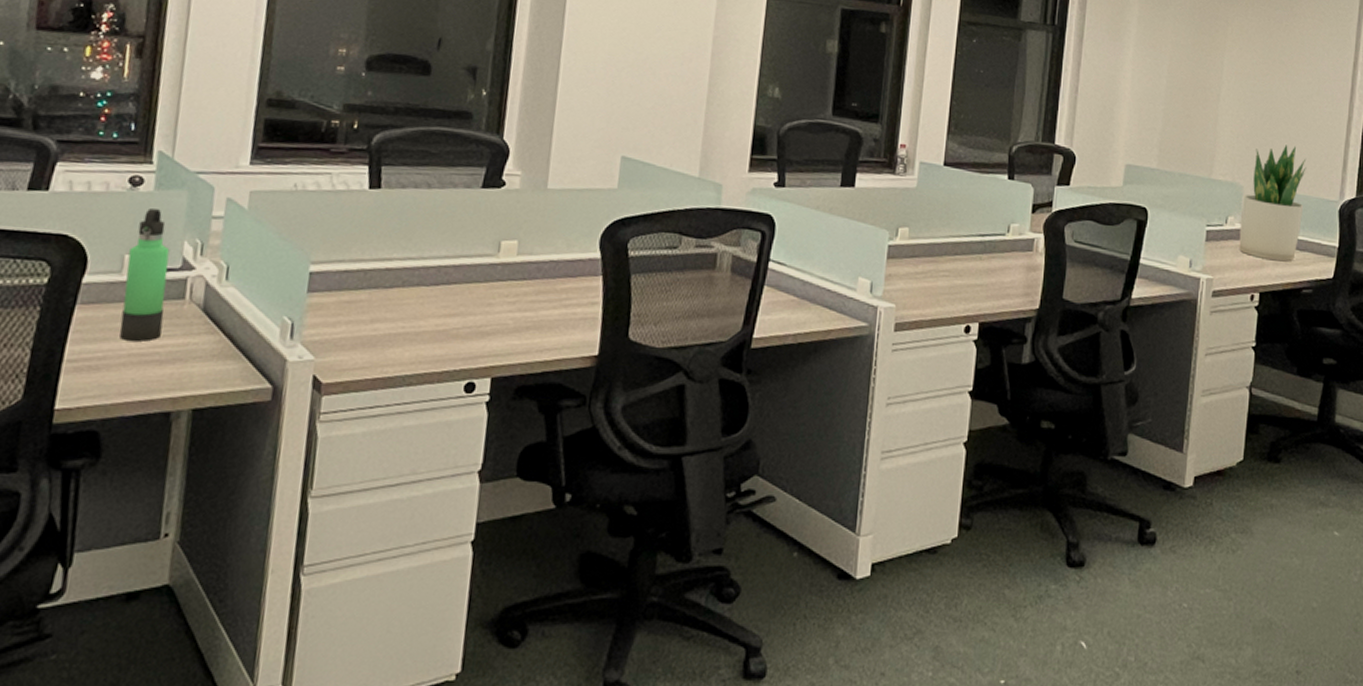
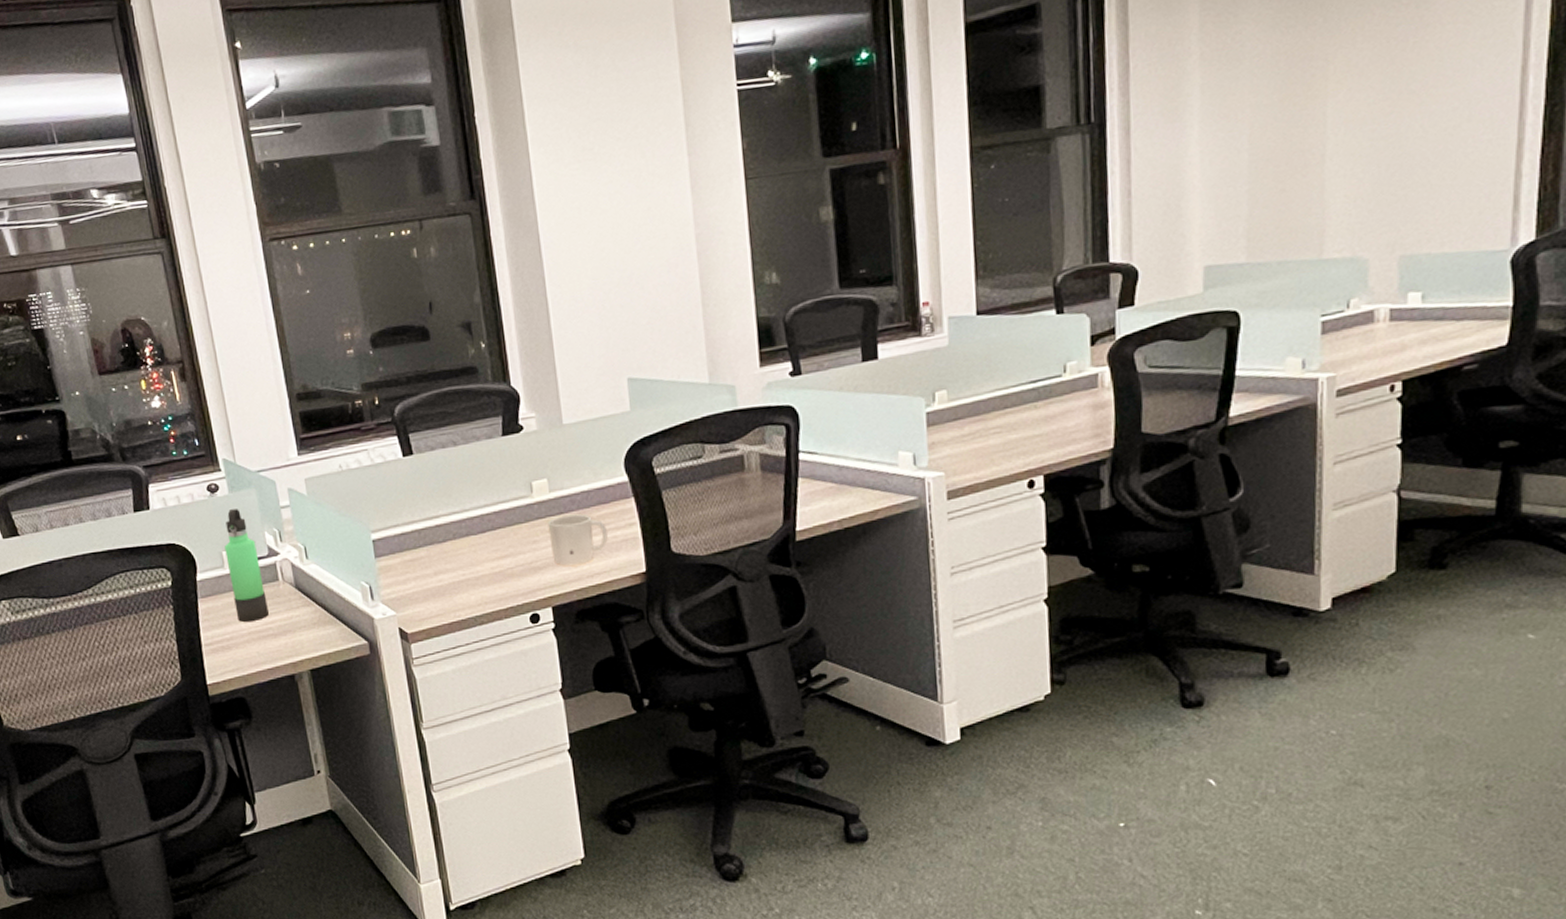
mug: none [504,281,568,338] -> present [547,514,608,567]
planter: present [1239,145,1307,262] -> none [1367,193,1458,341]

